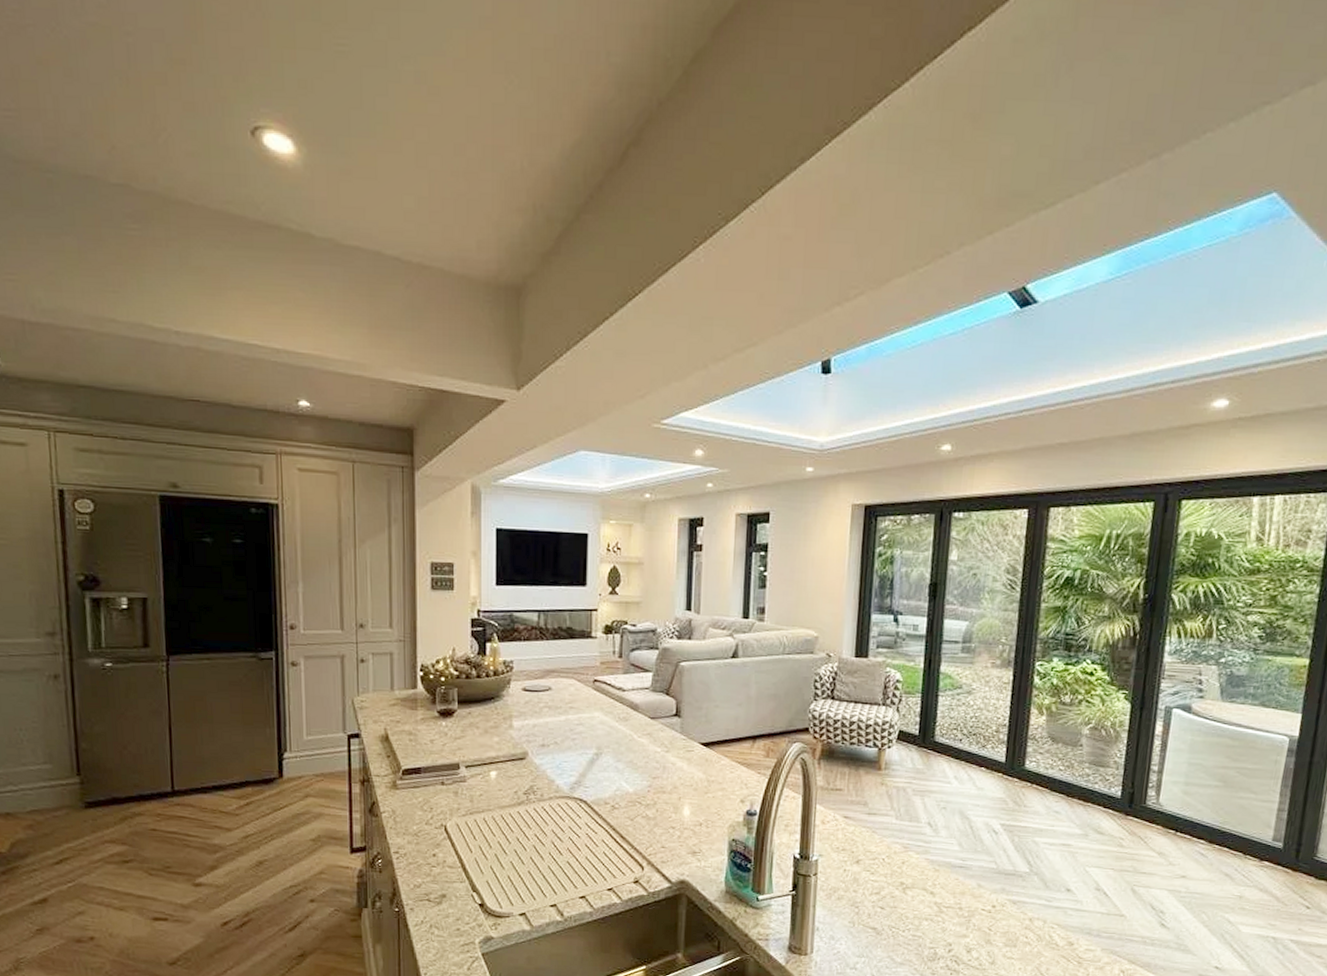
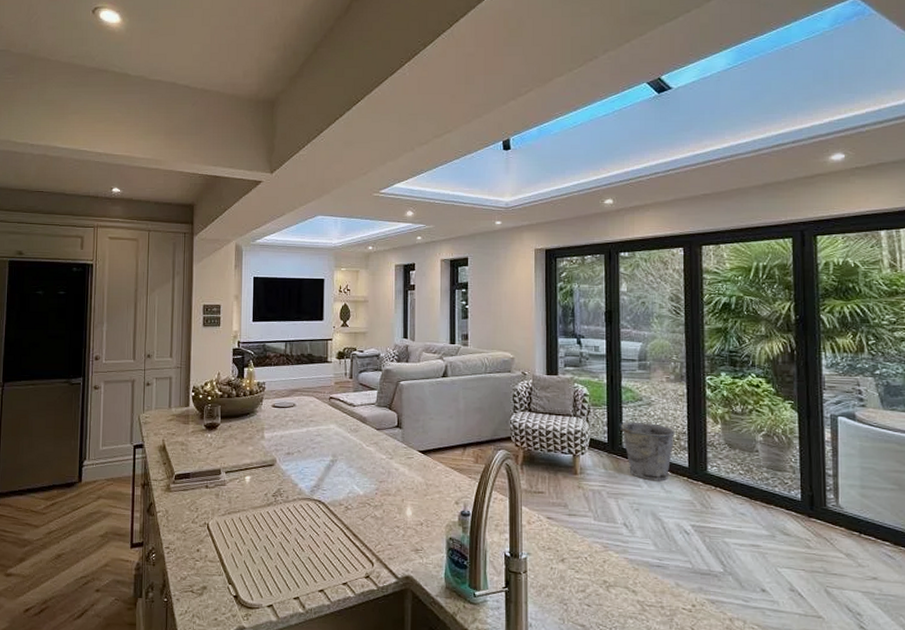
bucket: none [933,712,996,778] -> present [619,421,676,482]

